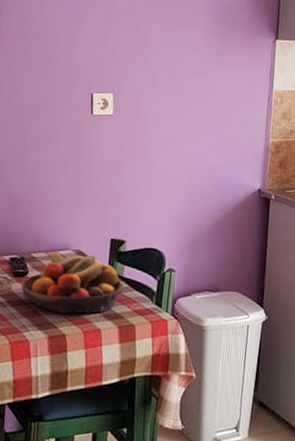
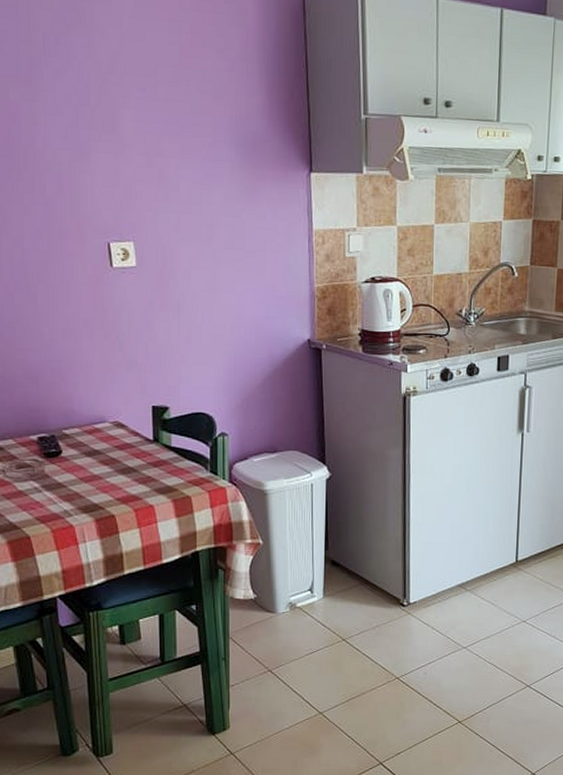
fruit bowl: present [21,252,124,314] -> none [56,426,173,493]

